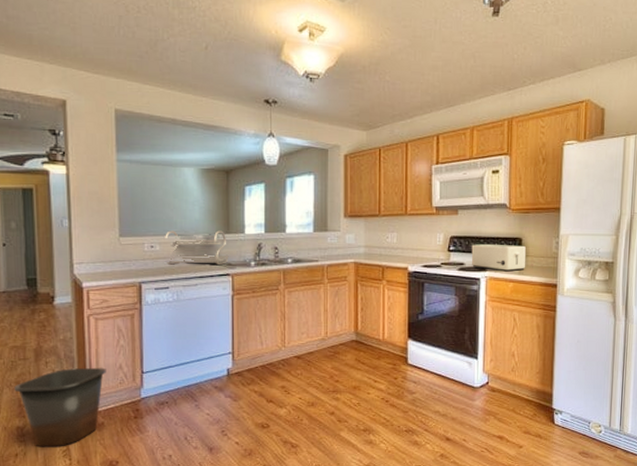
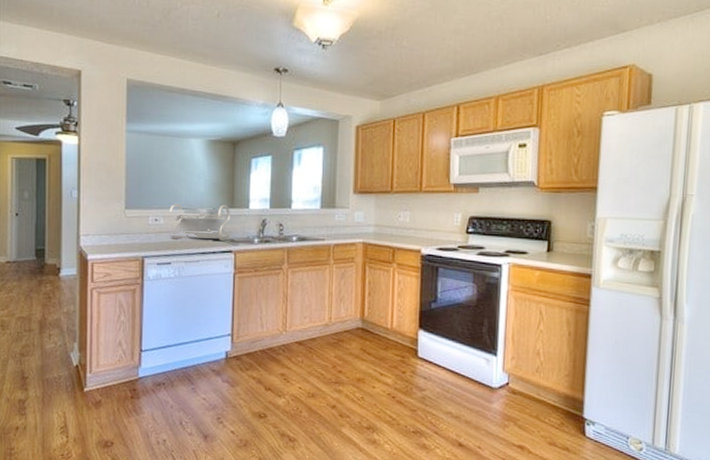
waste bin: present [14,367,106,446] -> none [18,342,106,422]
toaster: present [471,244,526,272] -> none [492,226,556,259]

